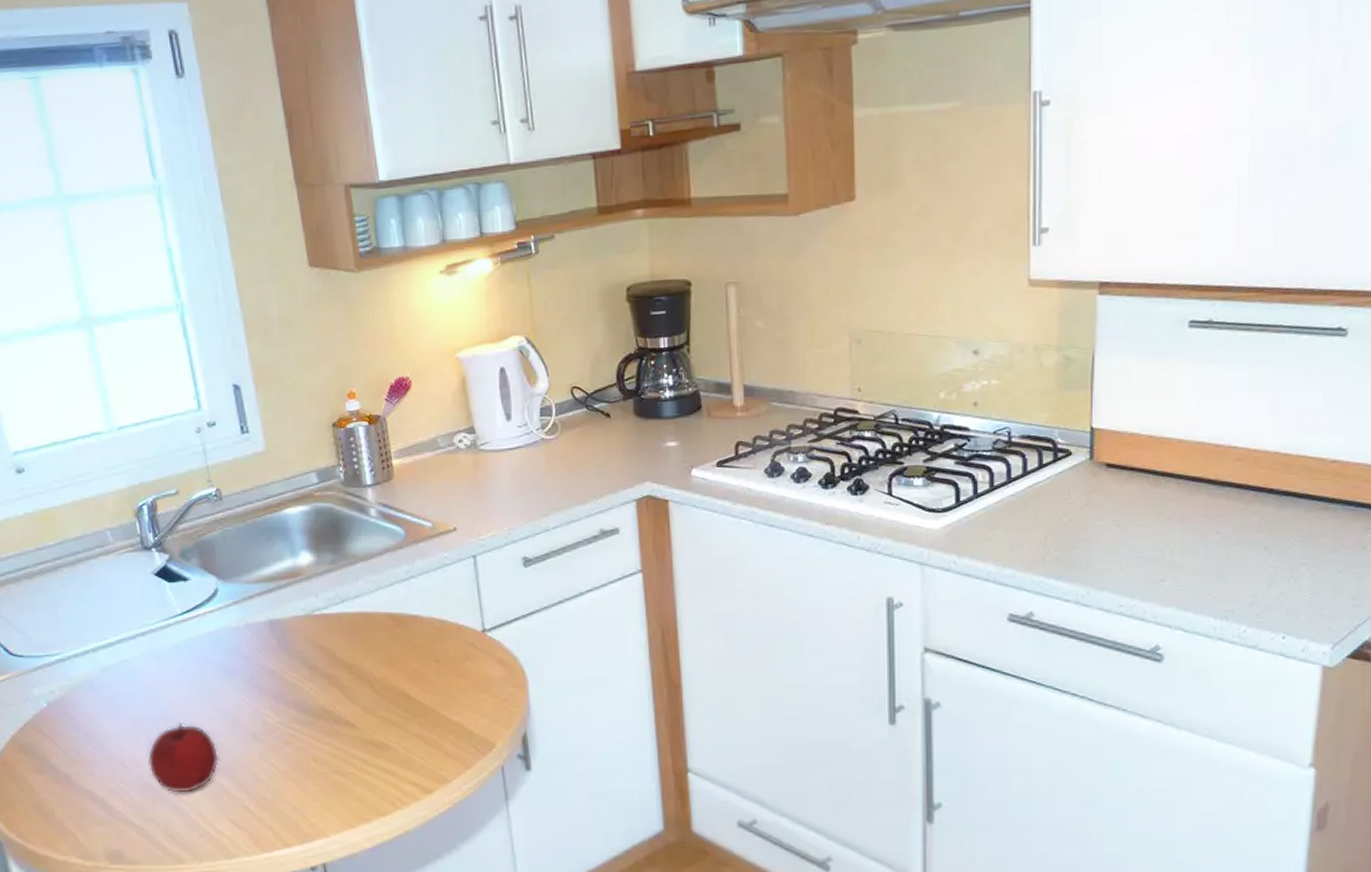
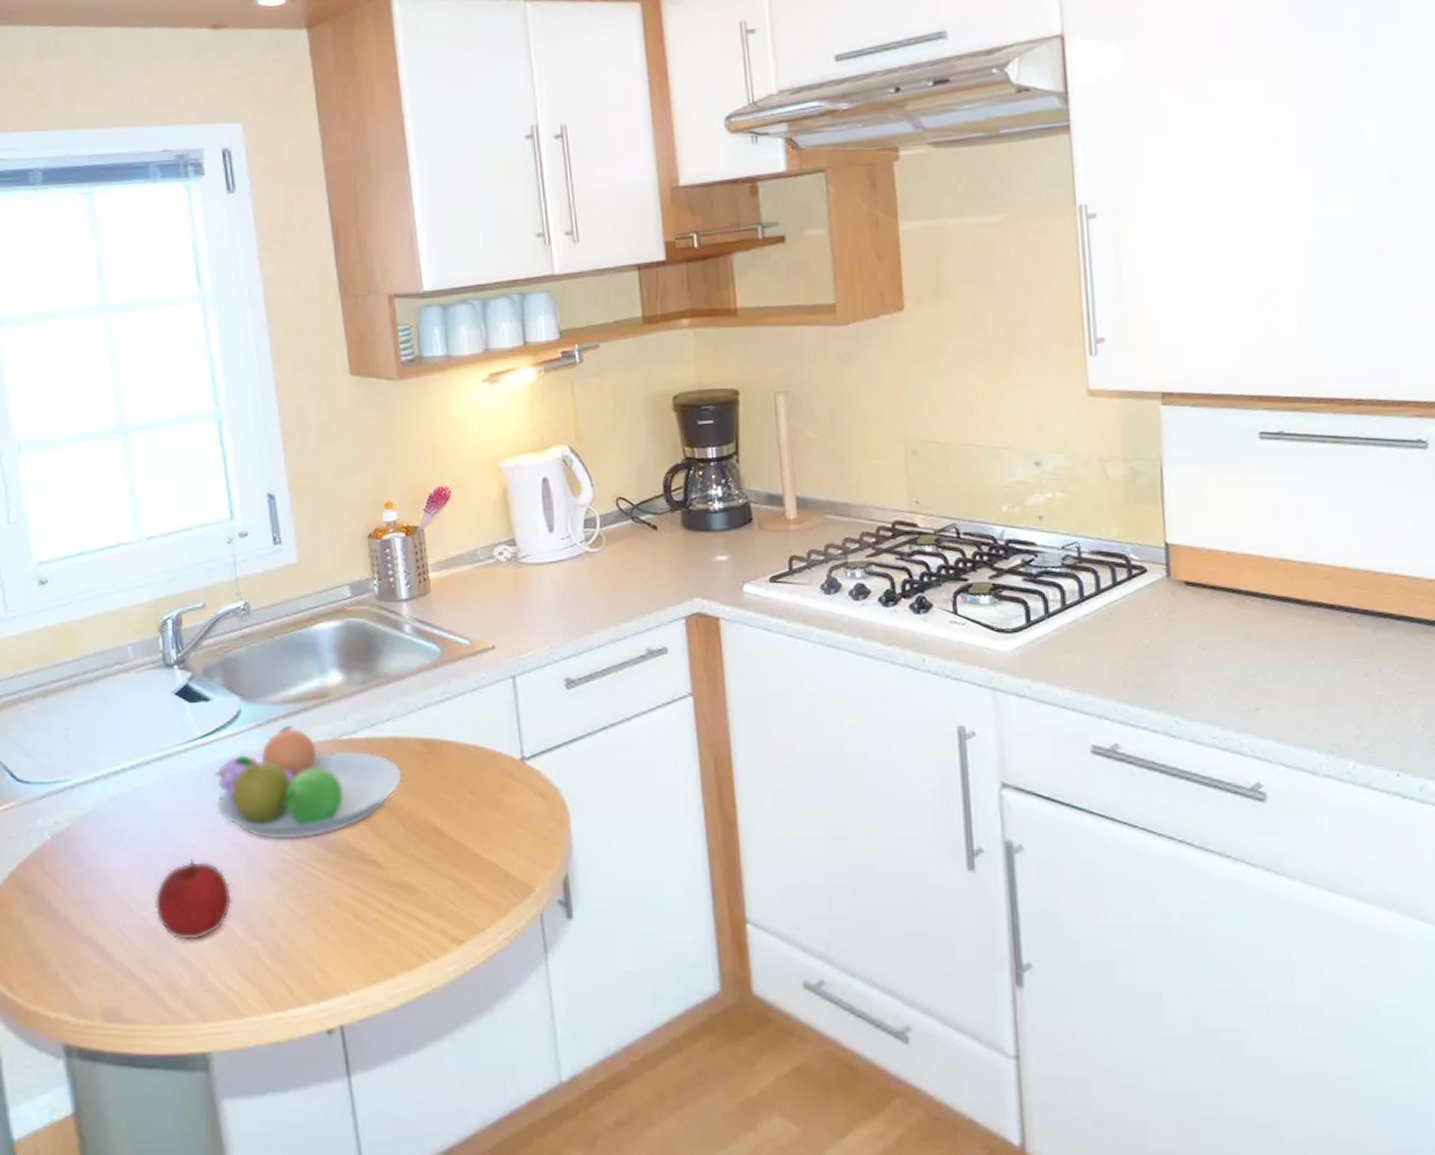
fruit bowl: none [195,602,372,704] -> present [213,725,402,839]

